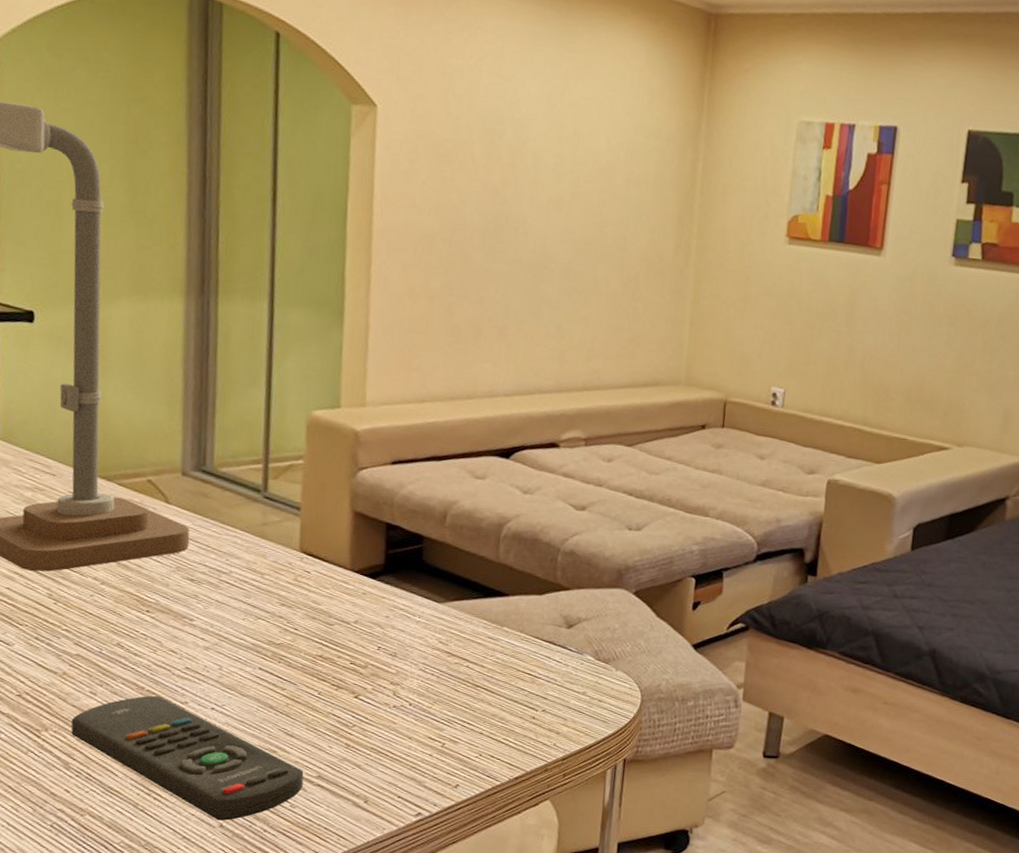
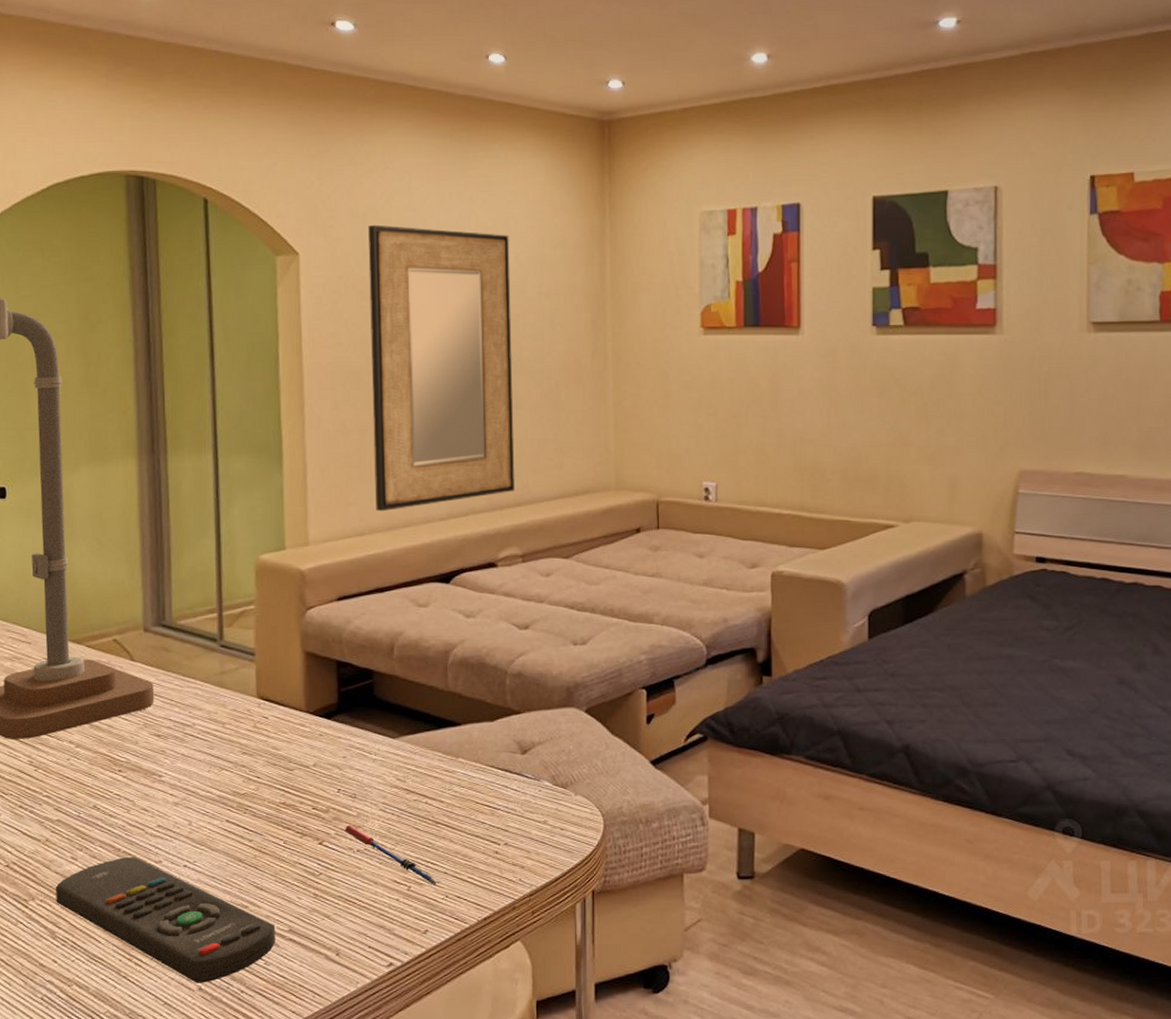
pen: none [381,681,476,745] -> present [344,824,441,887]
home mirror: none [439,86,602,381] -> present [367,224,515,512]

